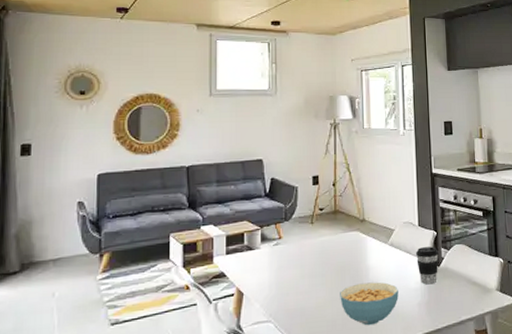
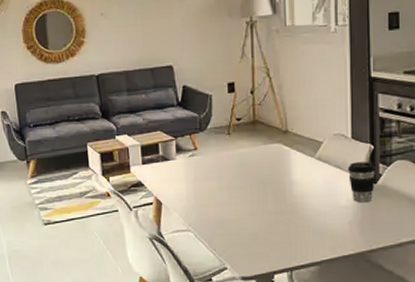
cereal bowl: present [340,282,399,326] -> none [261,197,327,241]

